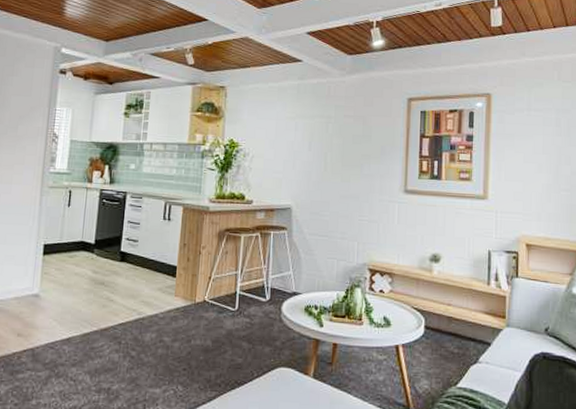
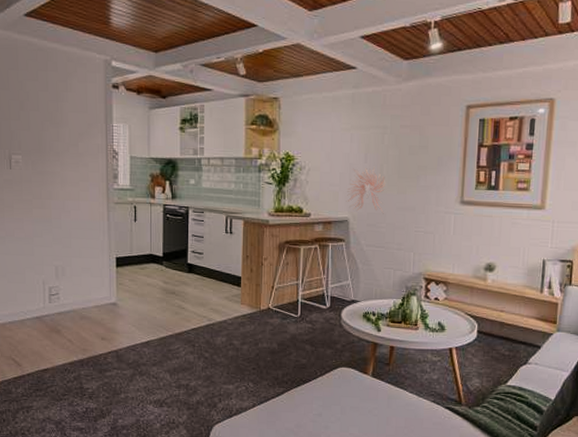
wall sculpture: none [289,154,330,202] -> present [346,166,386,214]

